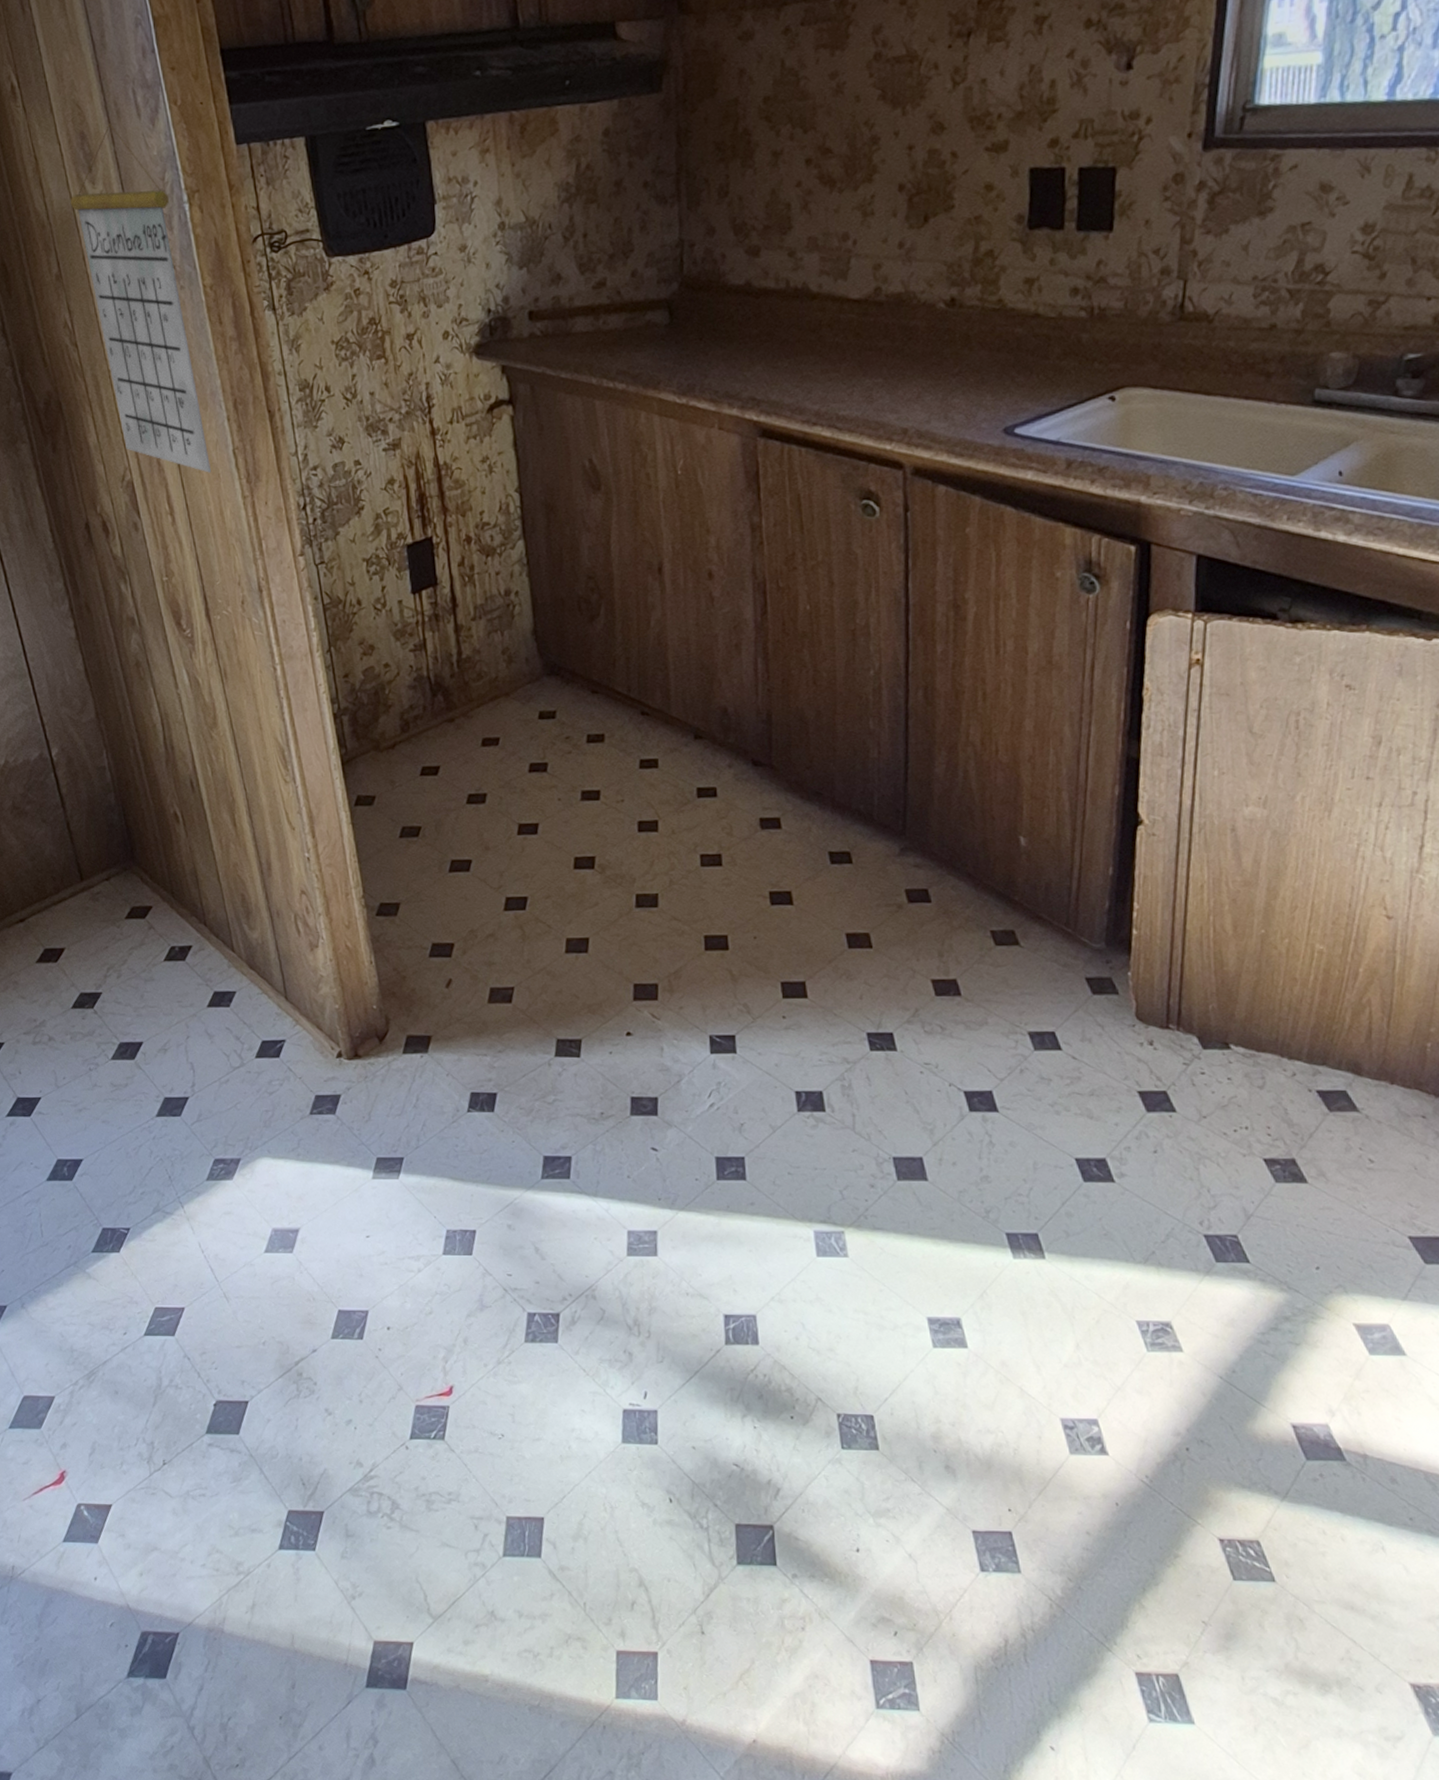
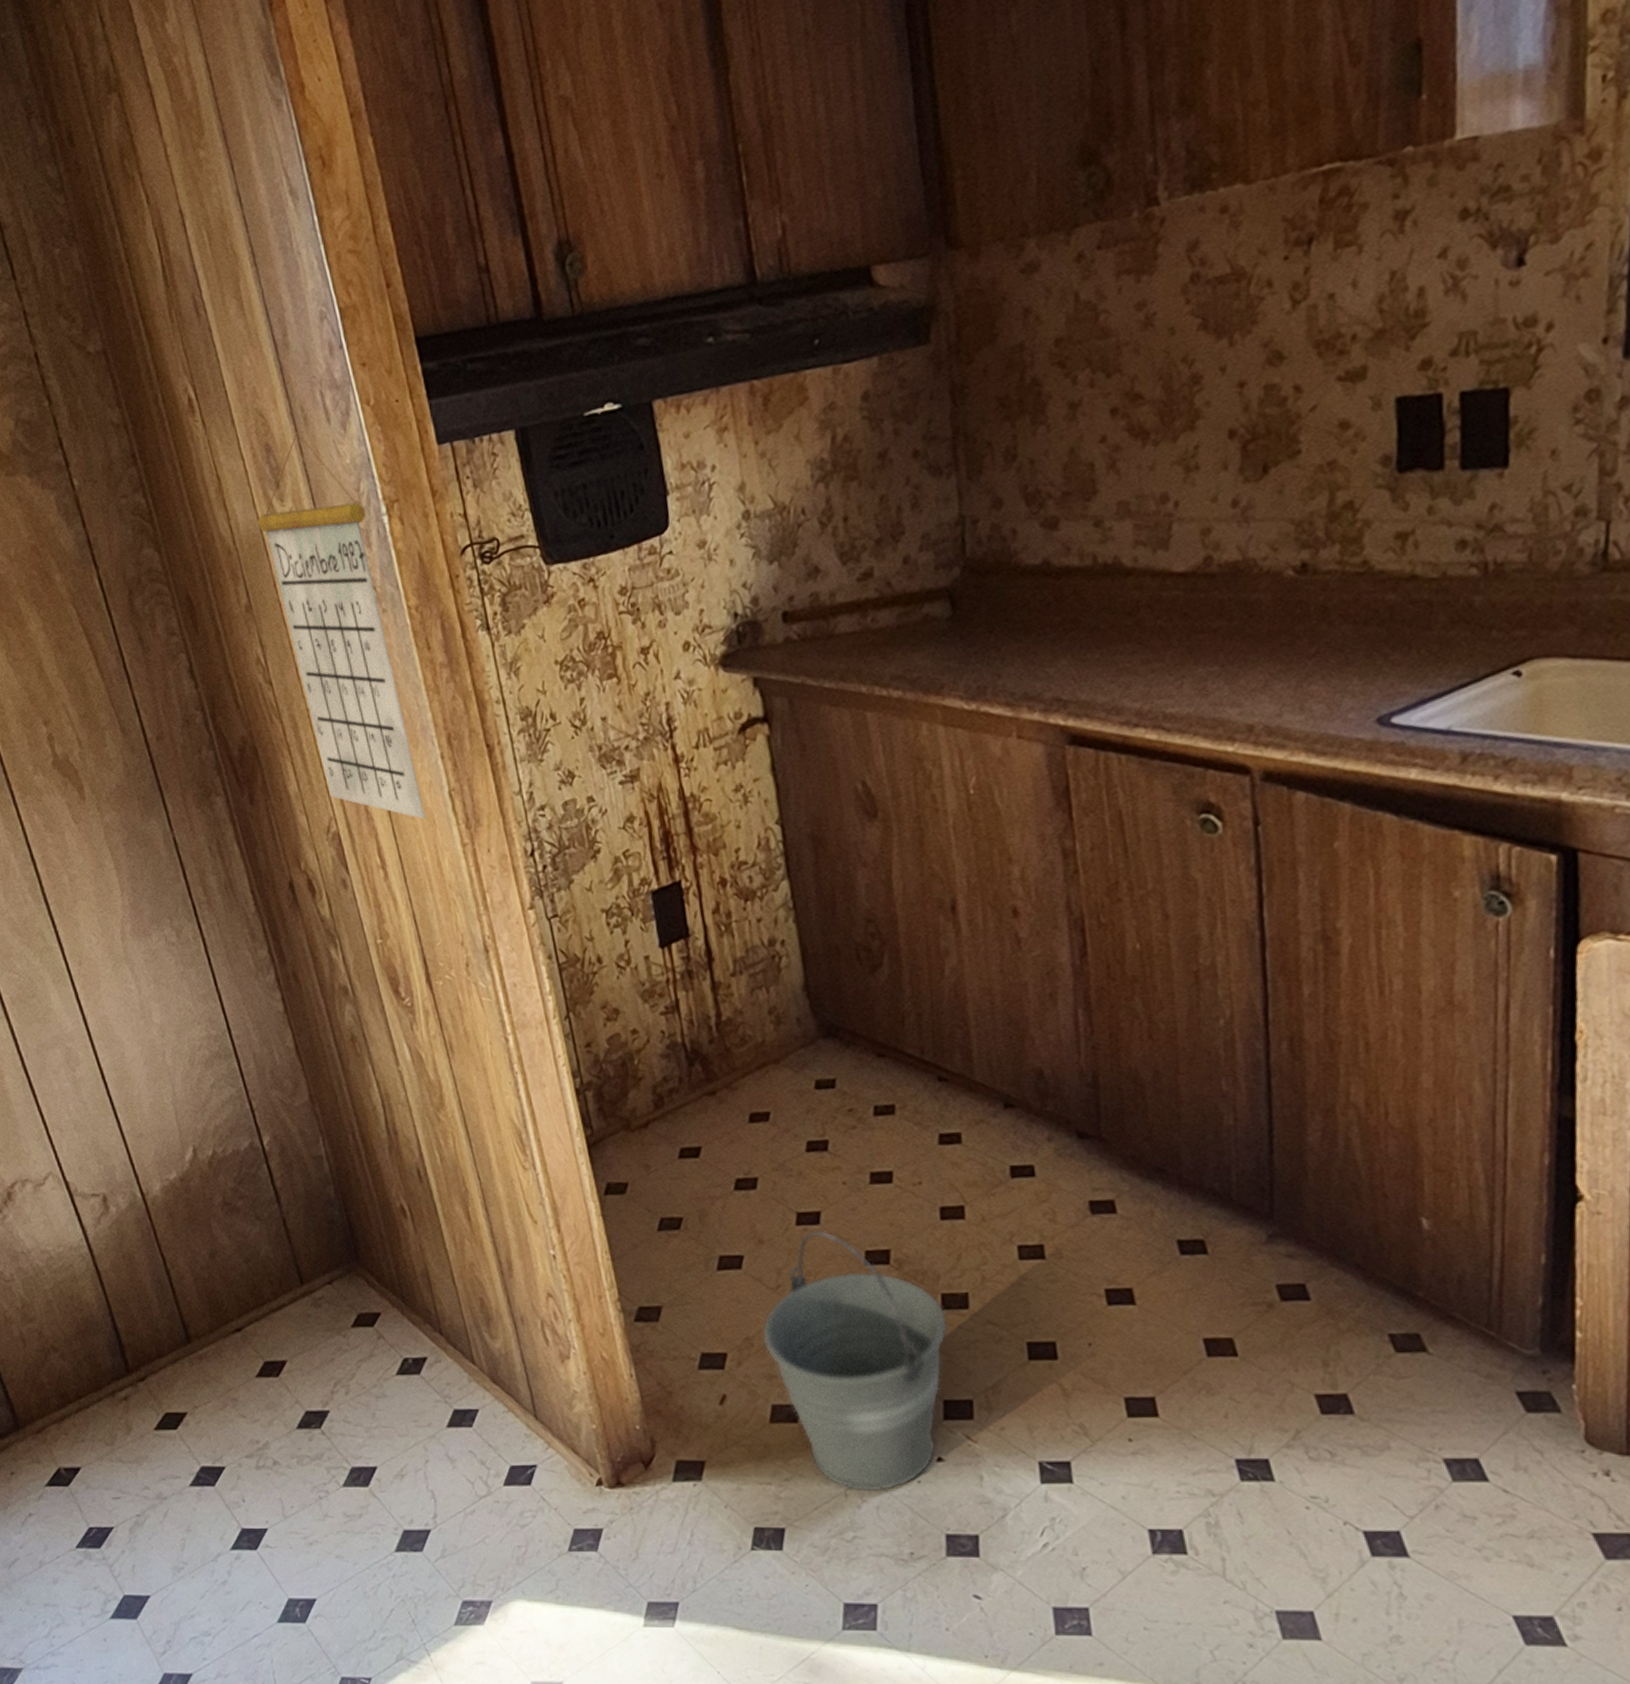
bucket: none [485,838,640,1061] -> present [762,1229,948,1492]

